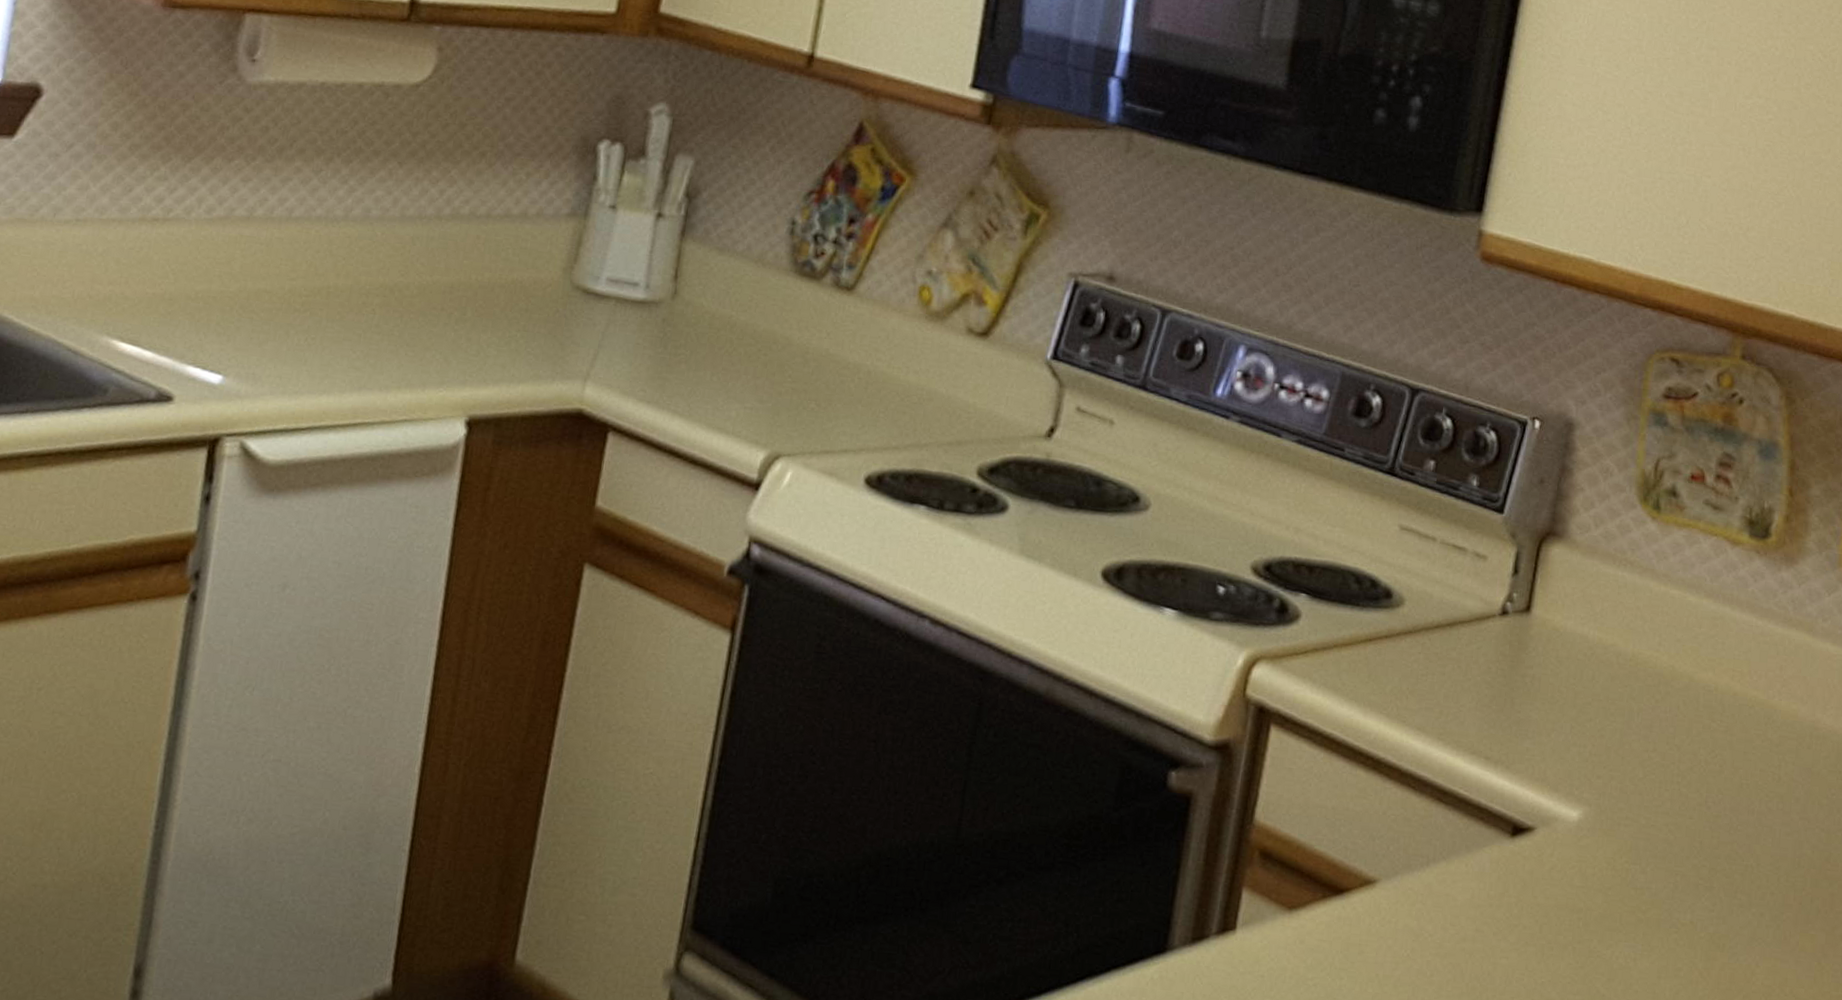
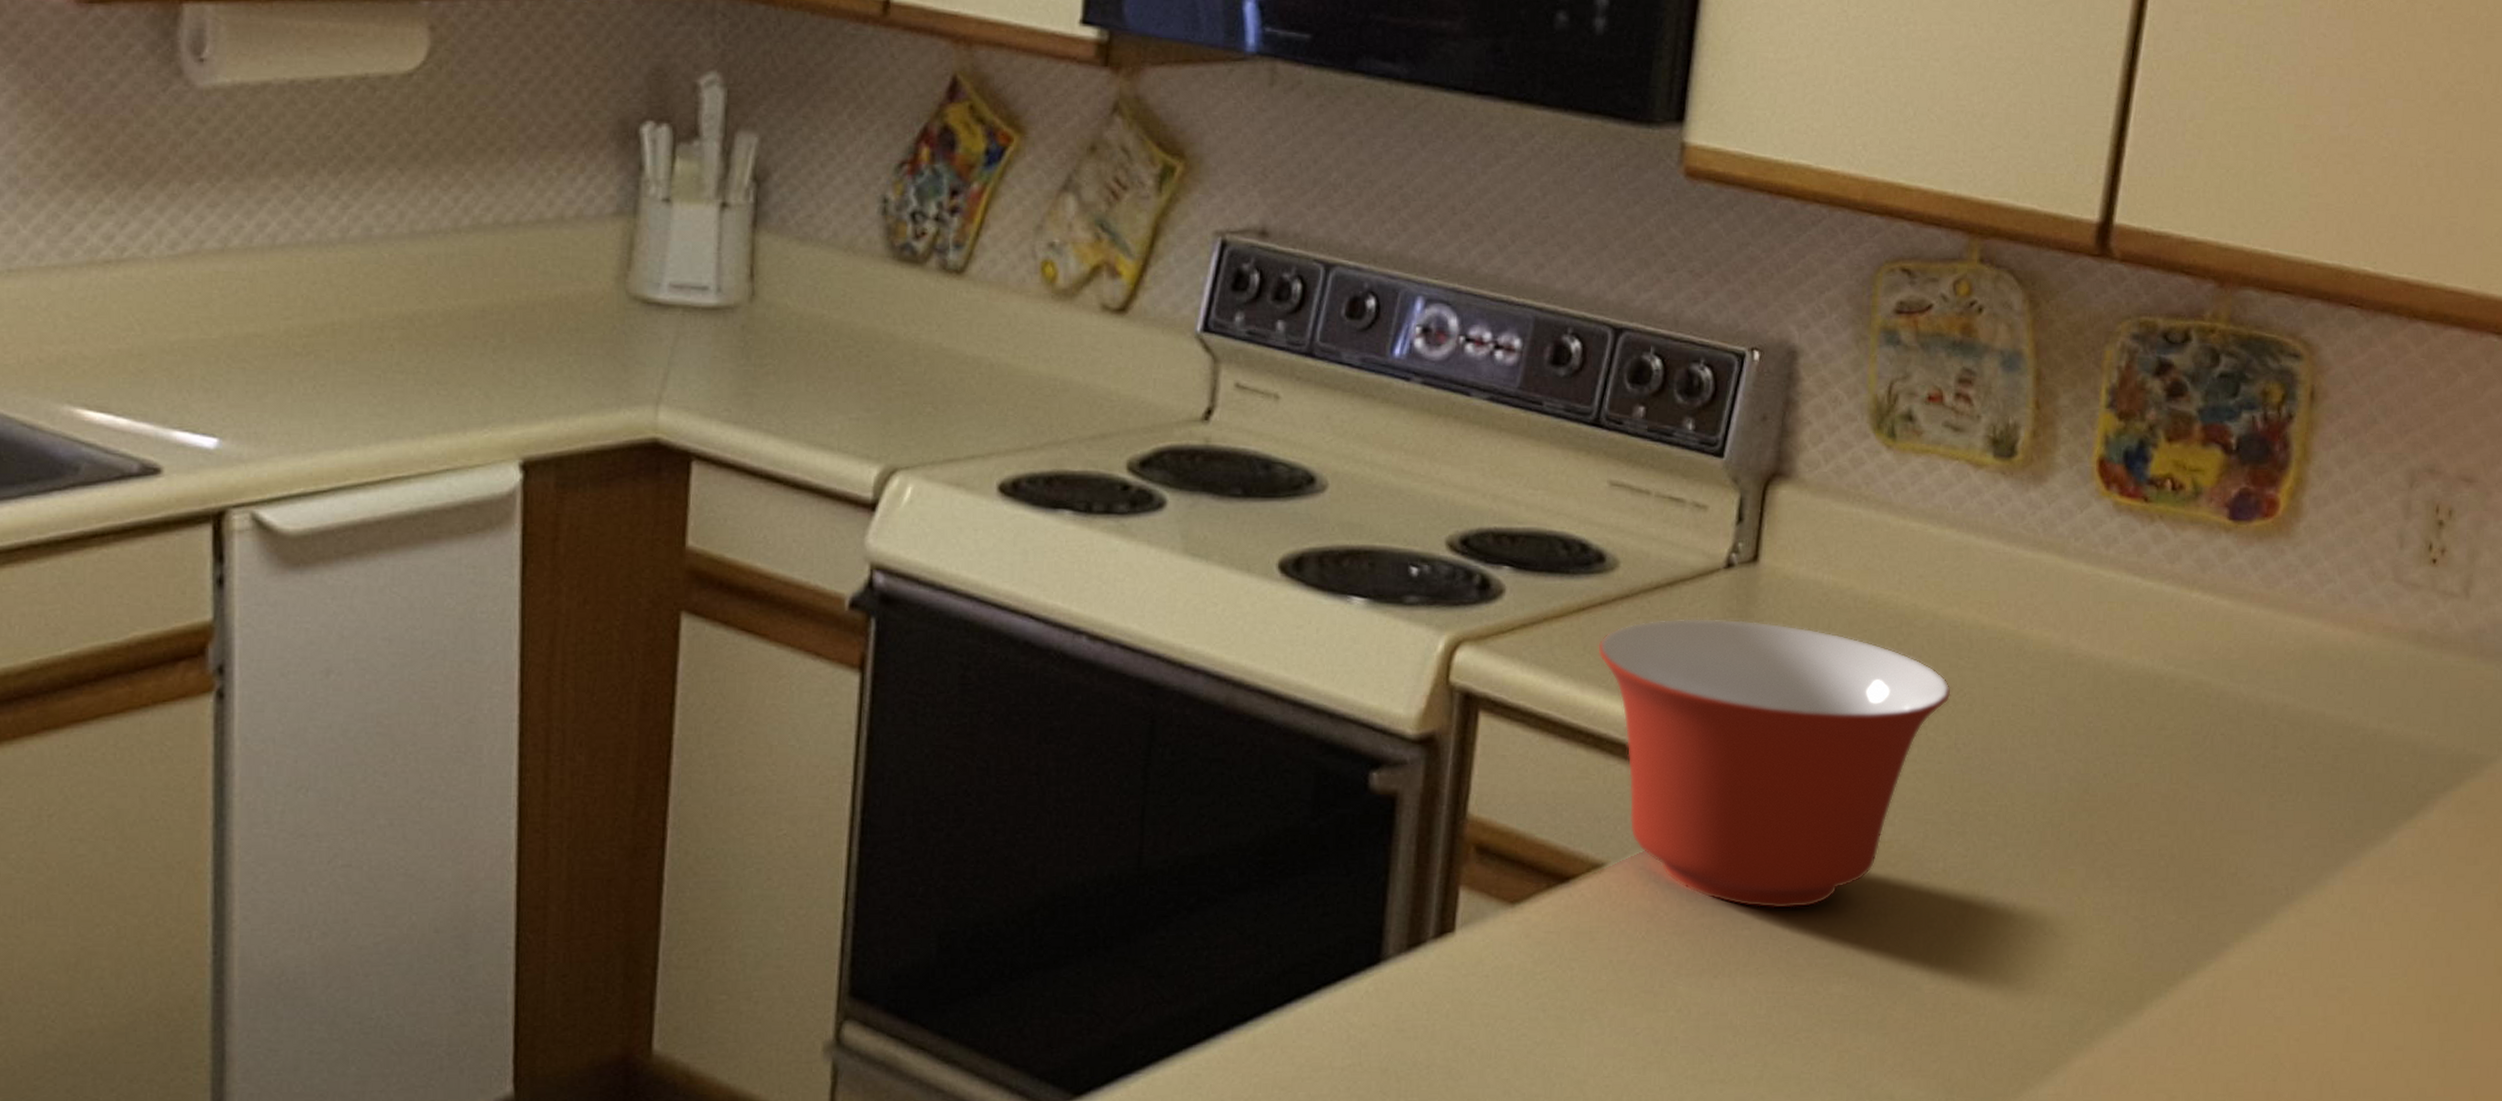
mixing bowl: none [1380,656,1704,944] -> present [1597,618,1951,909]

